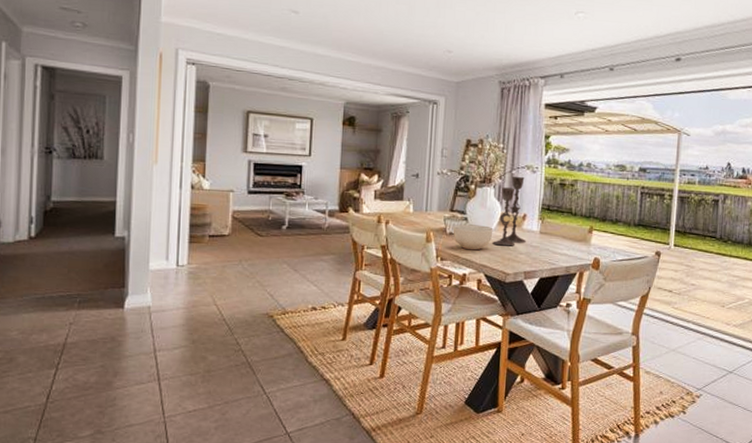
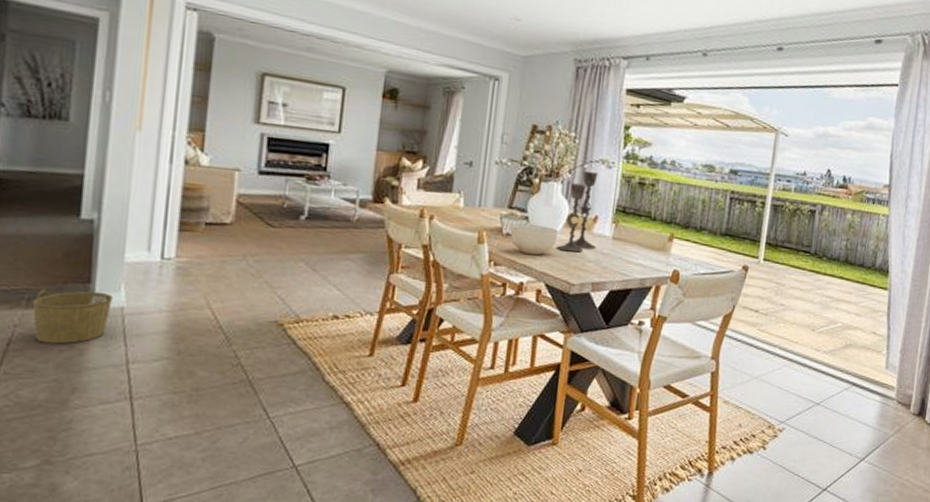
basket: none [82,294,142,337] -> present [32,289,113,344]

